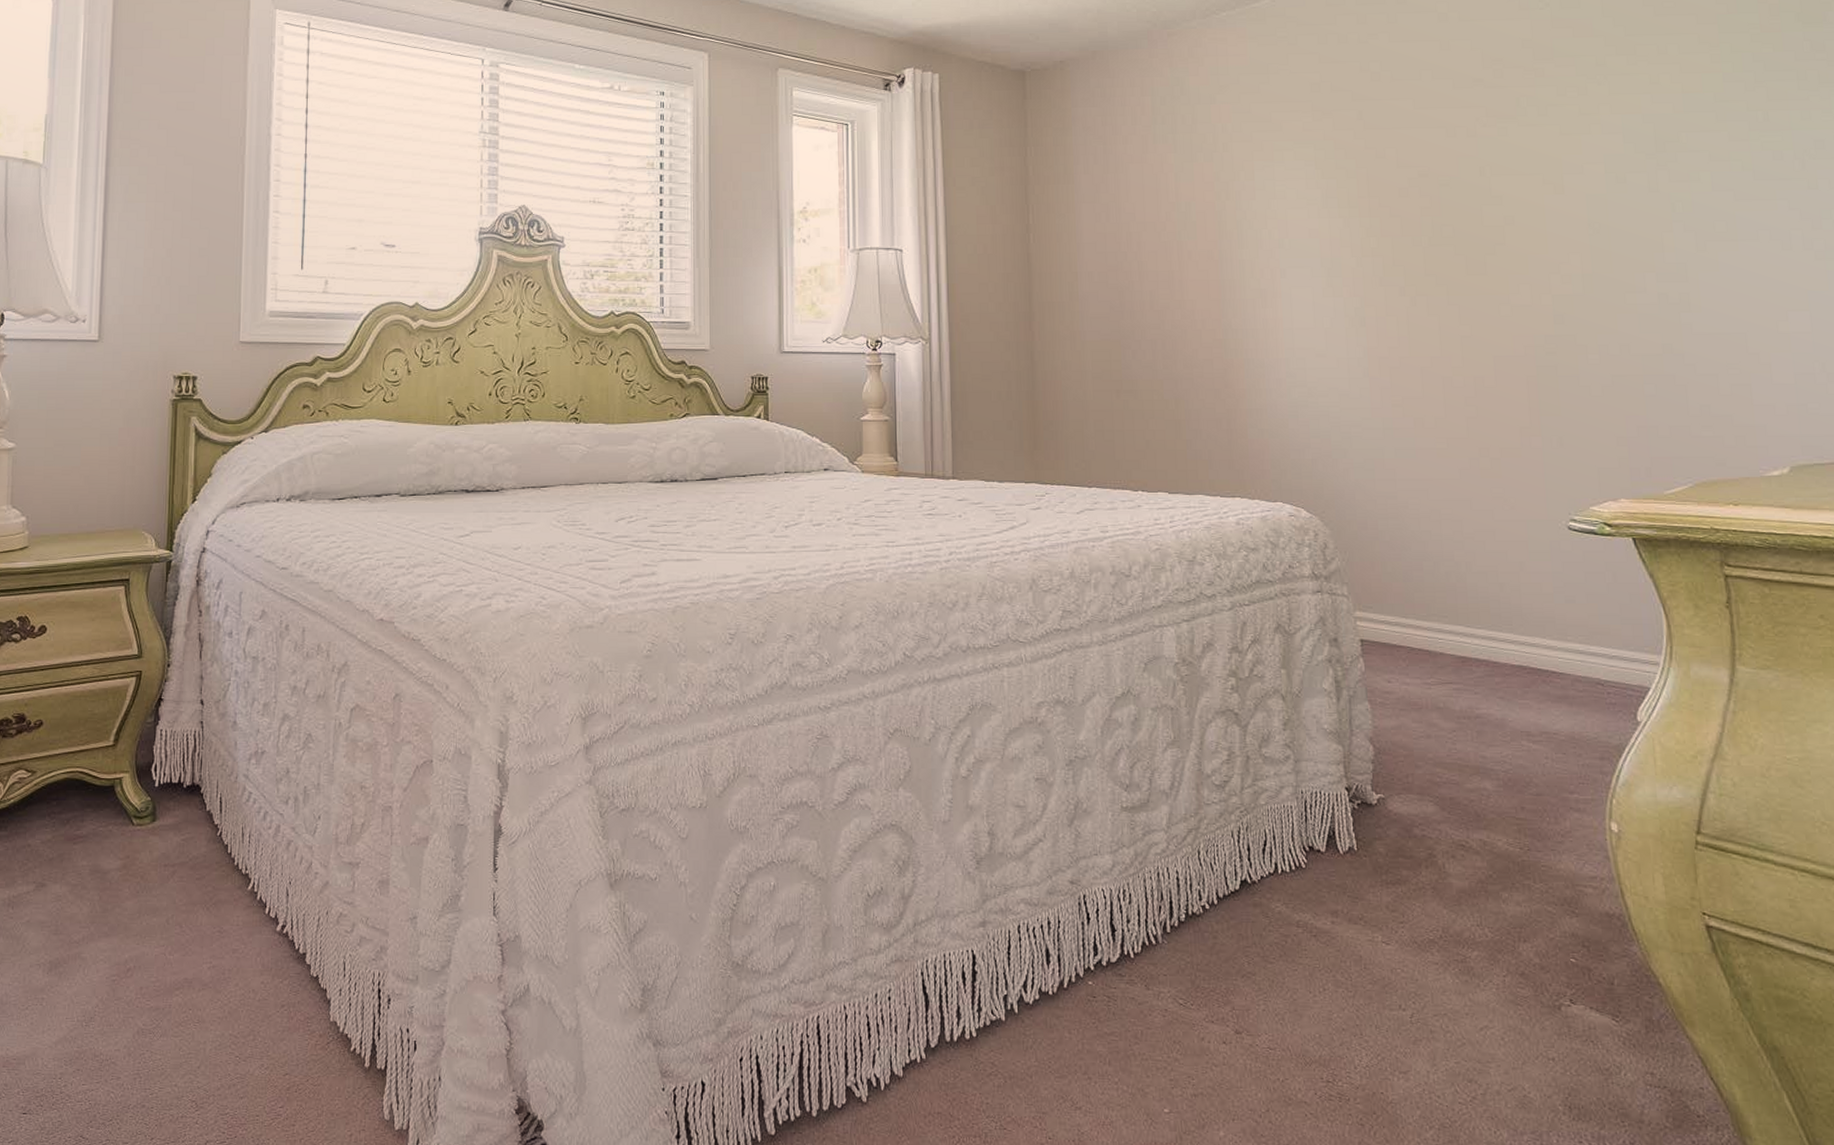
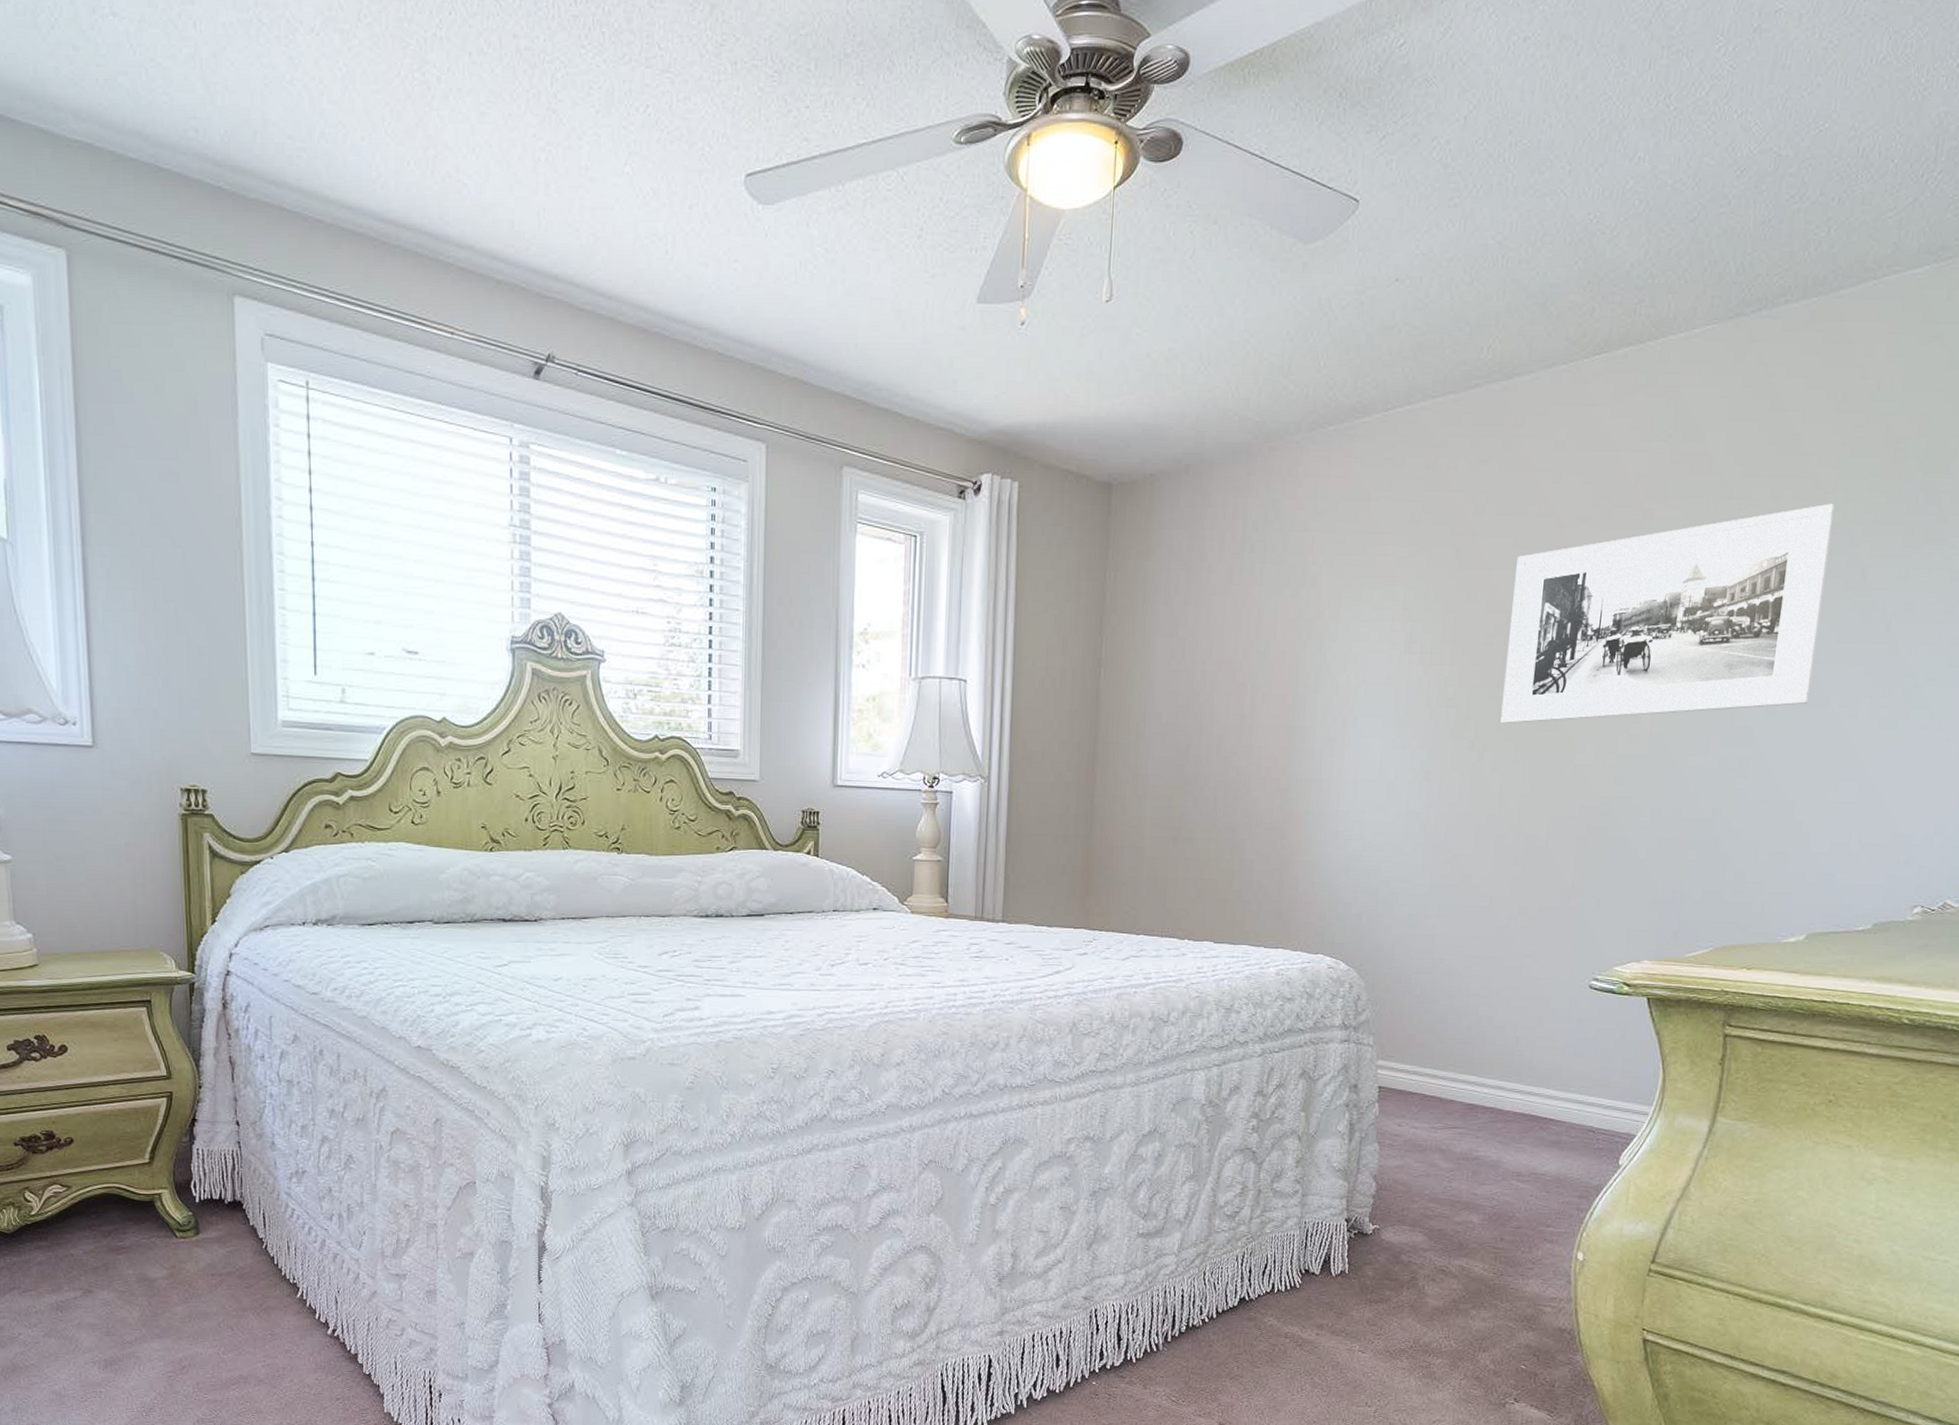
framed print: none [1419,55,1738,270] -> present [1500,503,1835,724]

